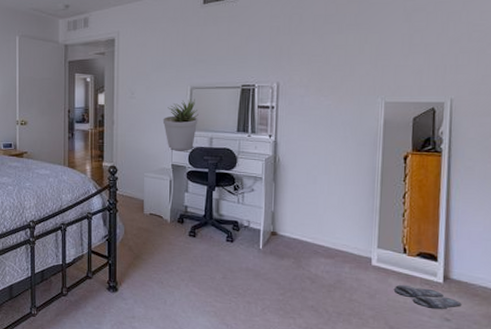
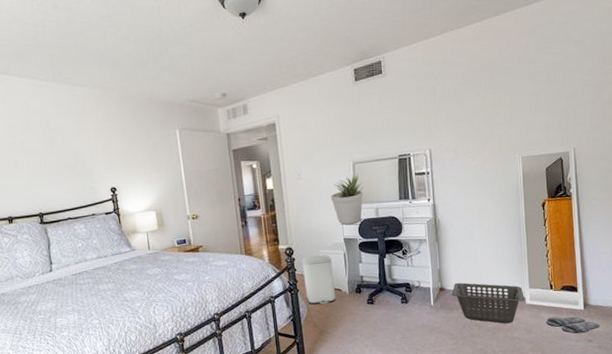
pedal bin: none [124,177,156,229] -> present [302,255,336,305]
laundry basket: none [284,229,371,284] -> present [451,282,525,324]

